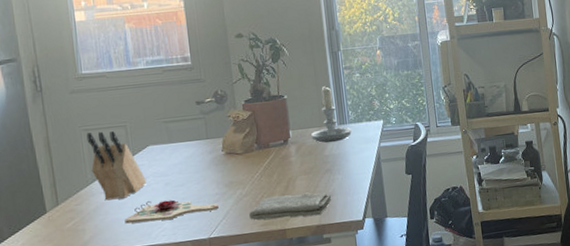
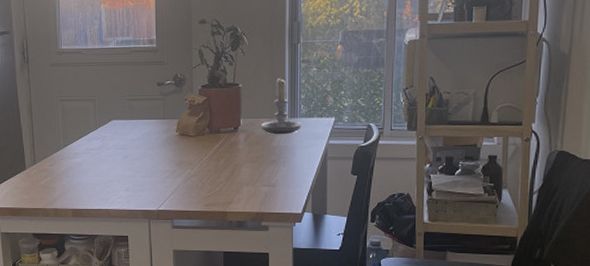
knife block: present [86,131,147,201] -> none [61,102,108,165]
cutting board: present [124,199,219,224] -> none [87,169,168,189]
washcloth: present [249,192,331,220] -> none [195,179,273,203]

